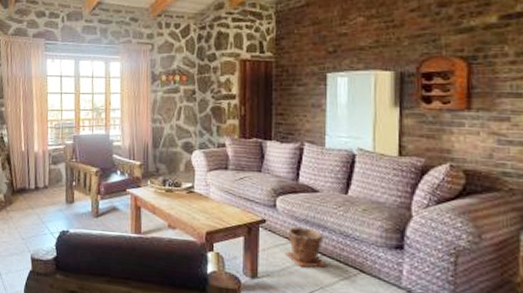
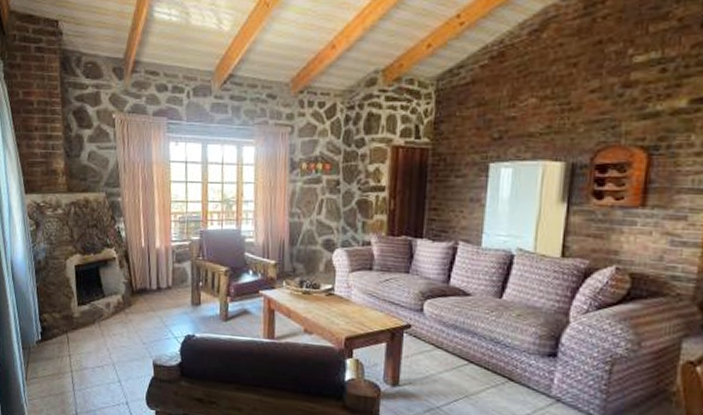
plant pot: present [285,226,328,268] -> none [430,332,475,375]

